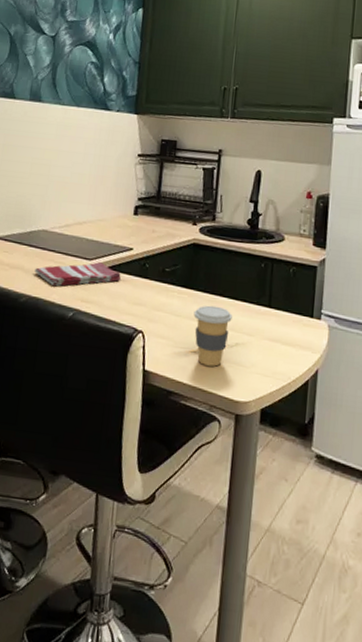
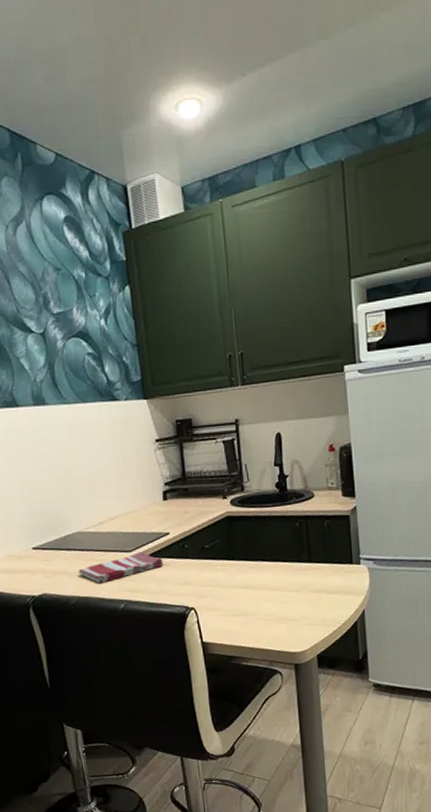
coffee cup: present [193,305,232,367] -> none [239,571,277,627]

